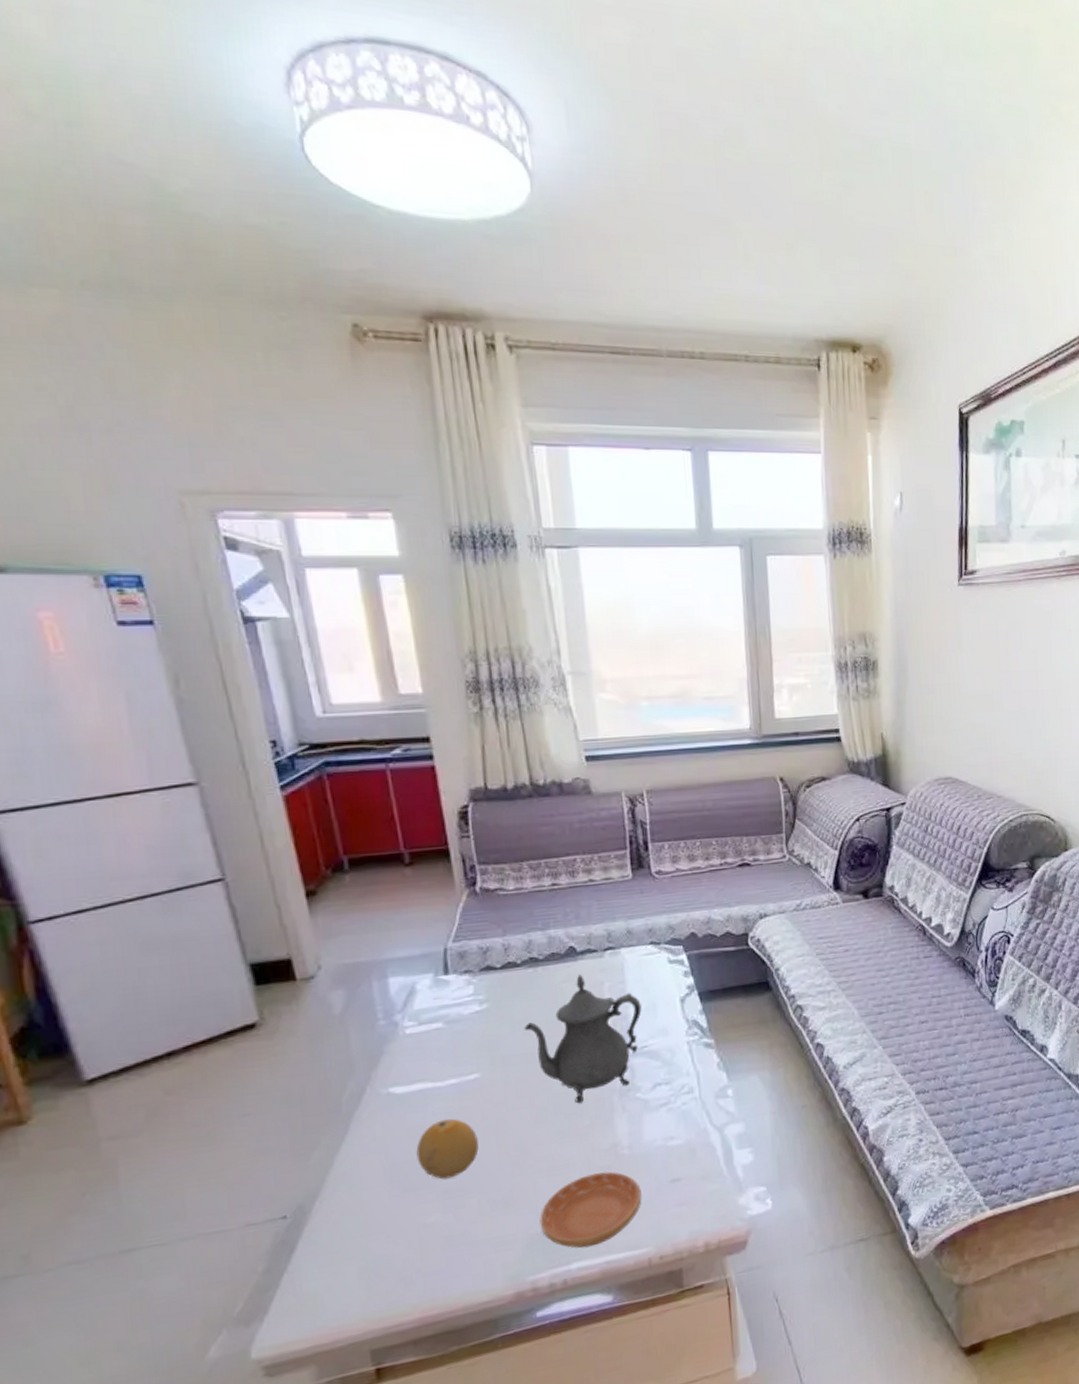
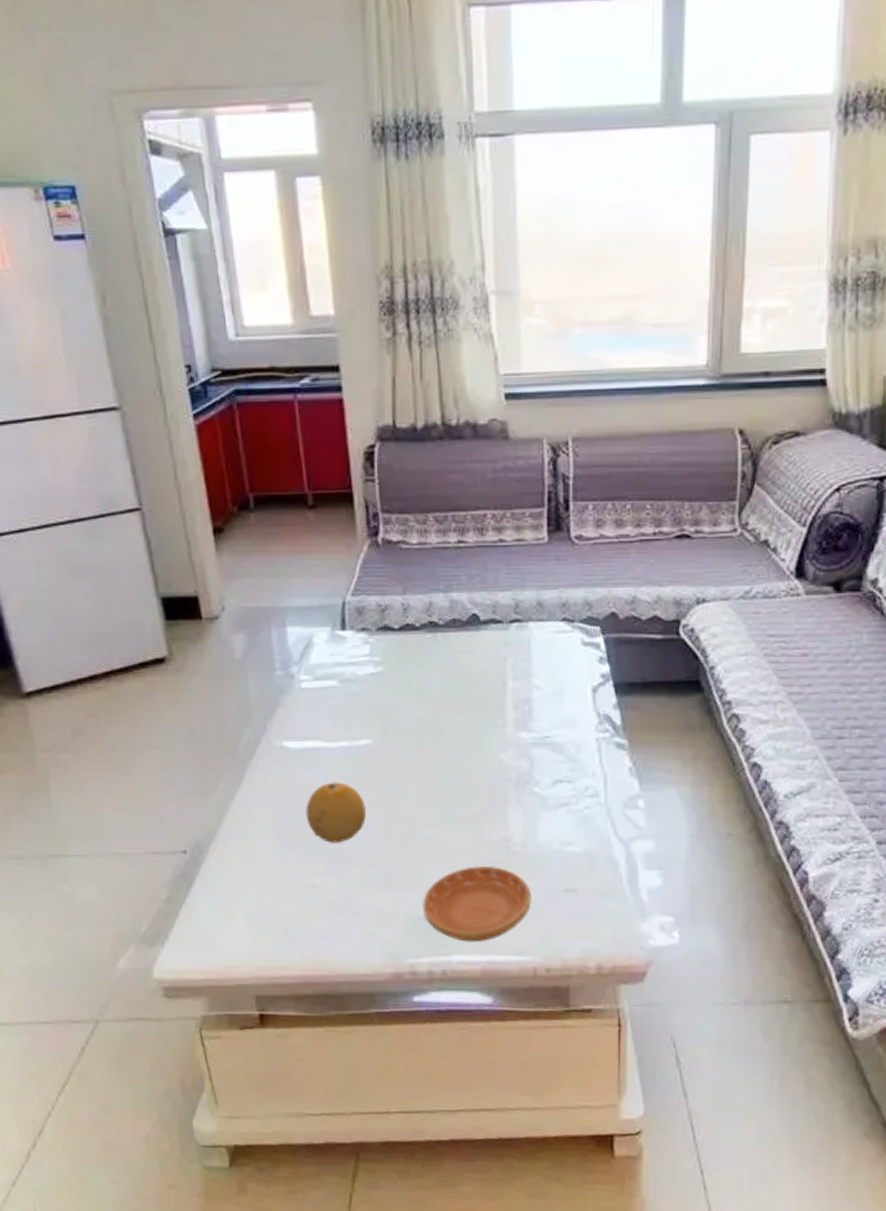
teapot: present [524,975,642,1104] -> none [418,647,547,788]

